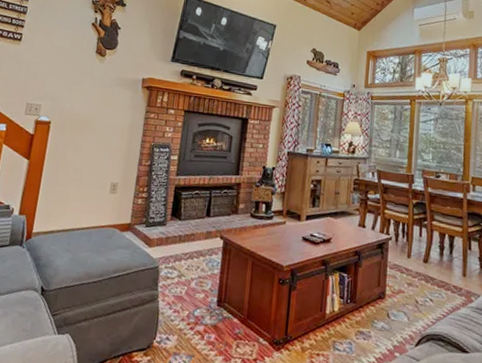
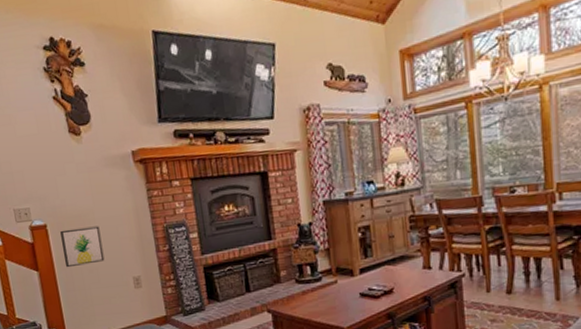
wall art: none [55,129,96,164] -> present [60,226,105,268]

